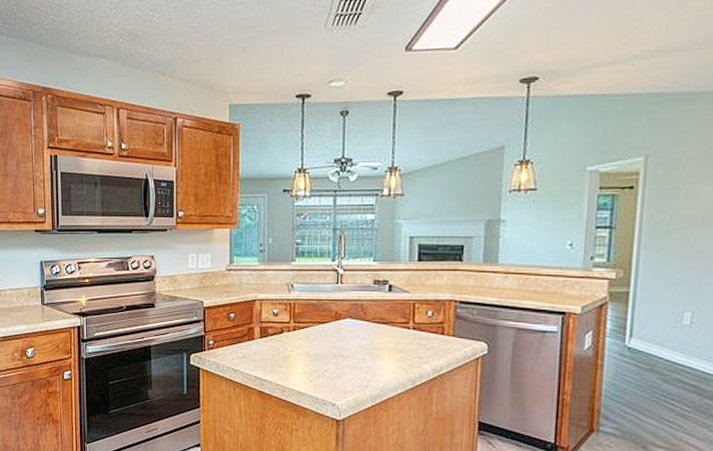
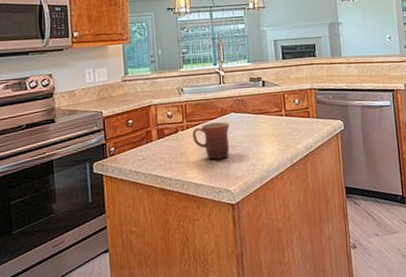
mug: none [299,327,343,369] -> present [192,122,230,160]

